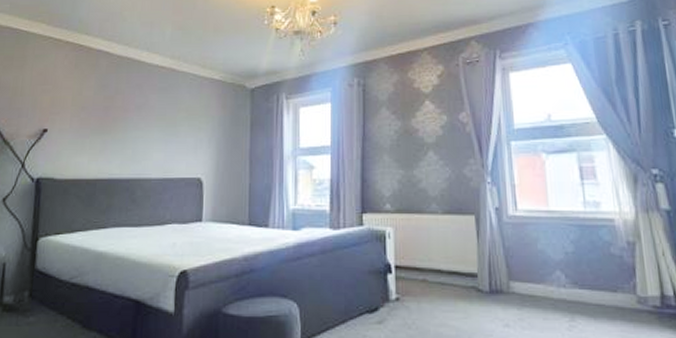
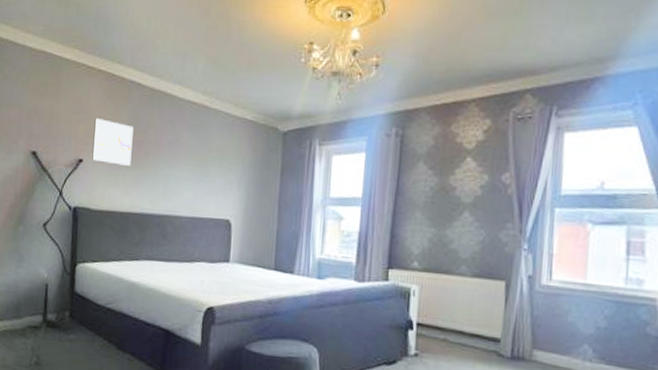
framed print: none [57,88,101,132] -> present [92,119,134,166]

